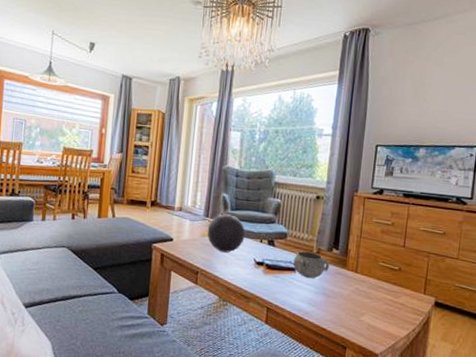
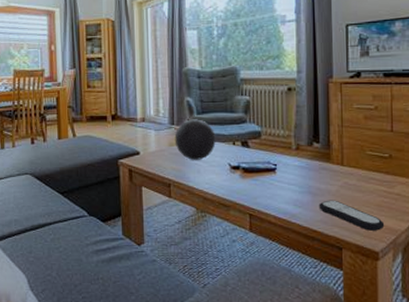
decorative bowl: present [293,250,330,278] -> none [271,148,312,177]
remote control: none [330,302,387,335] -> present [318,200,385,231]

